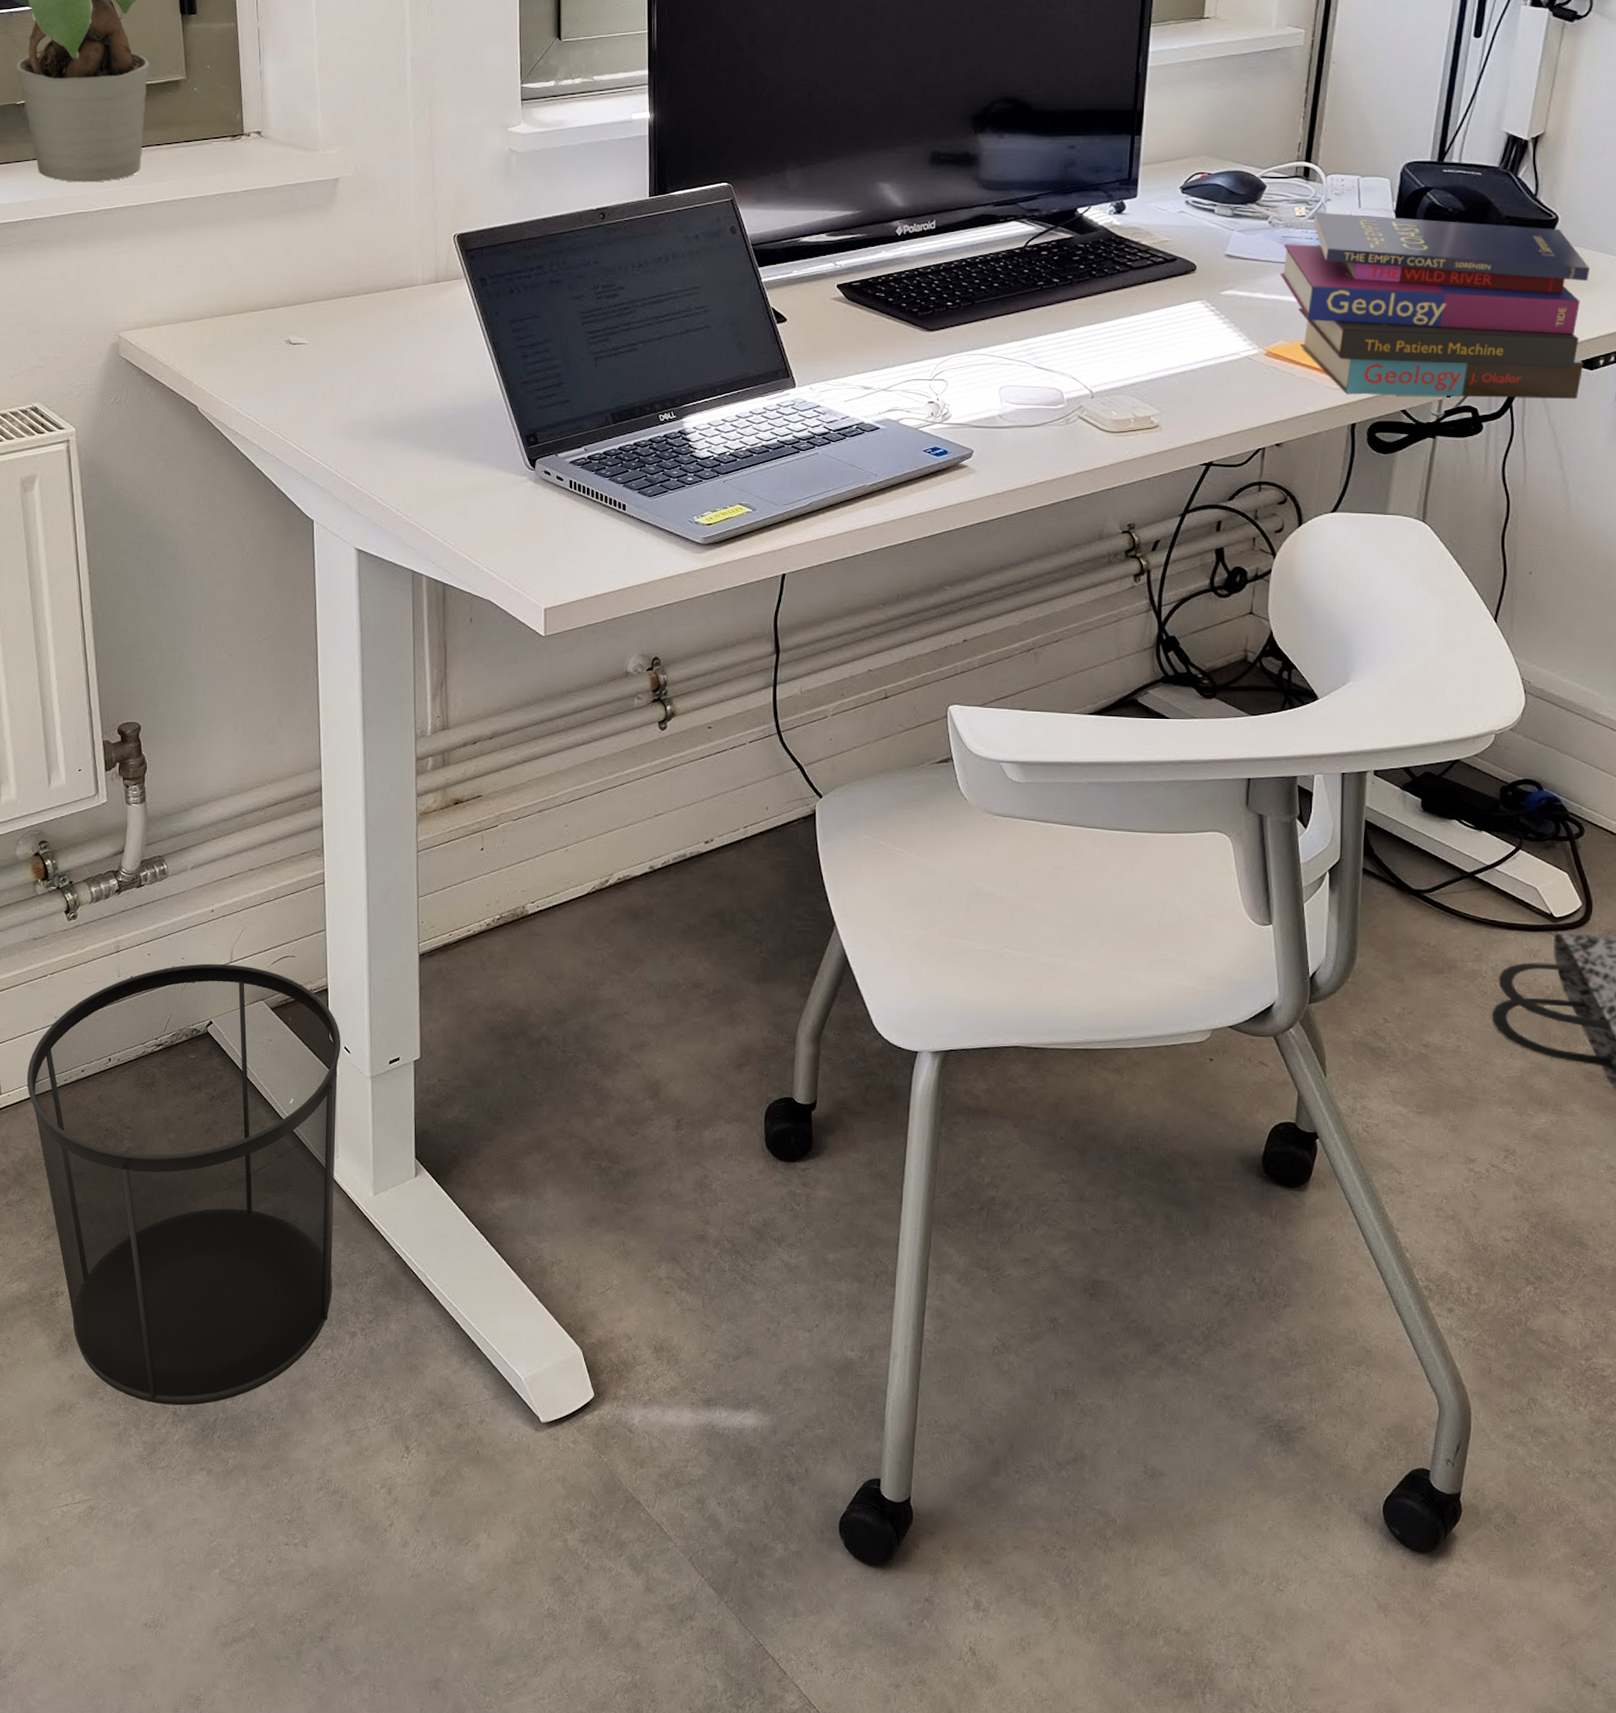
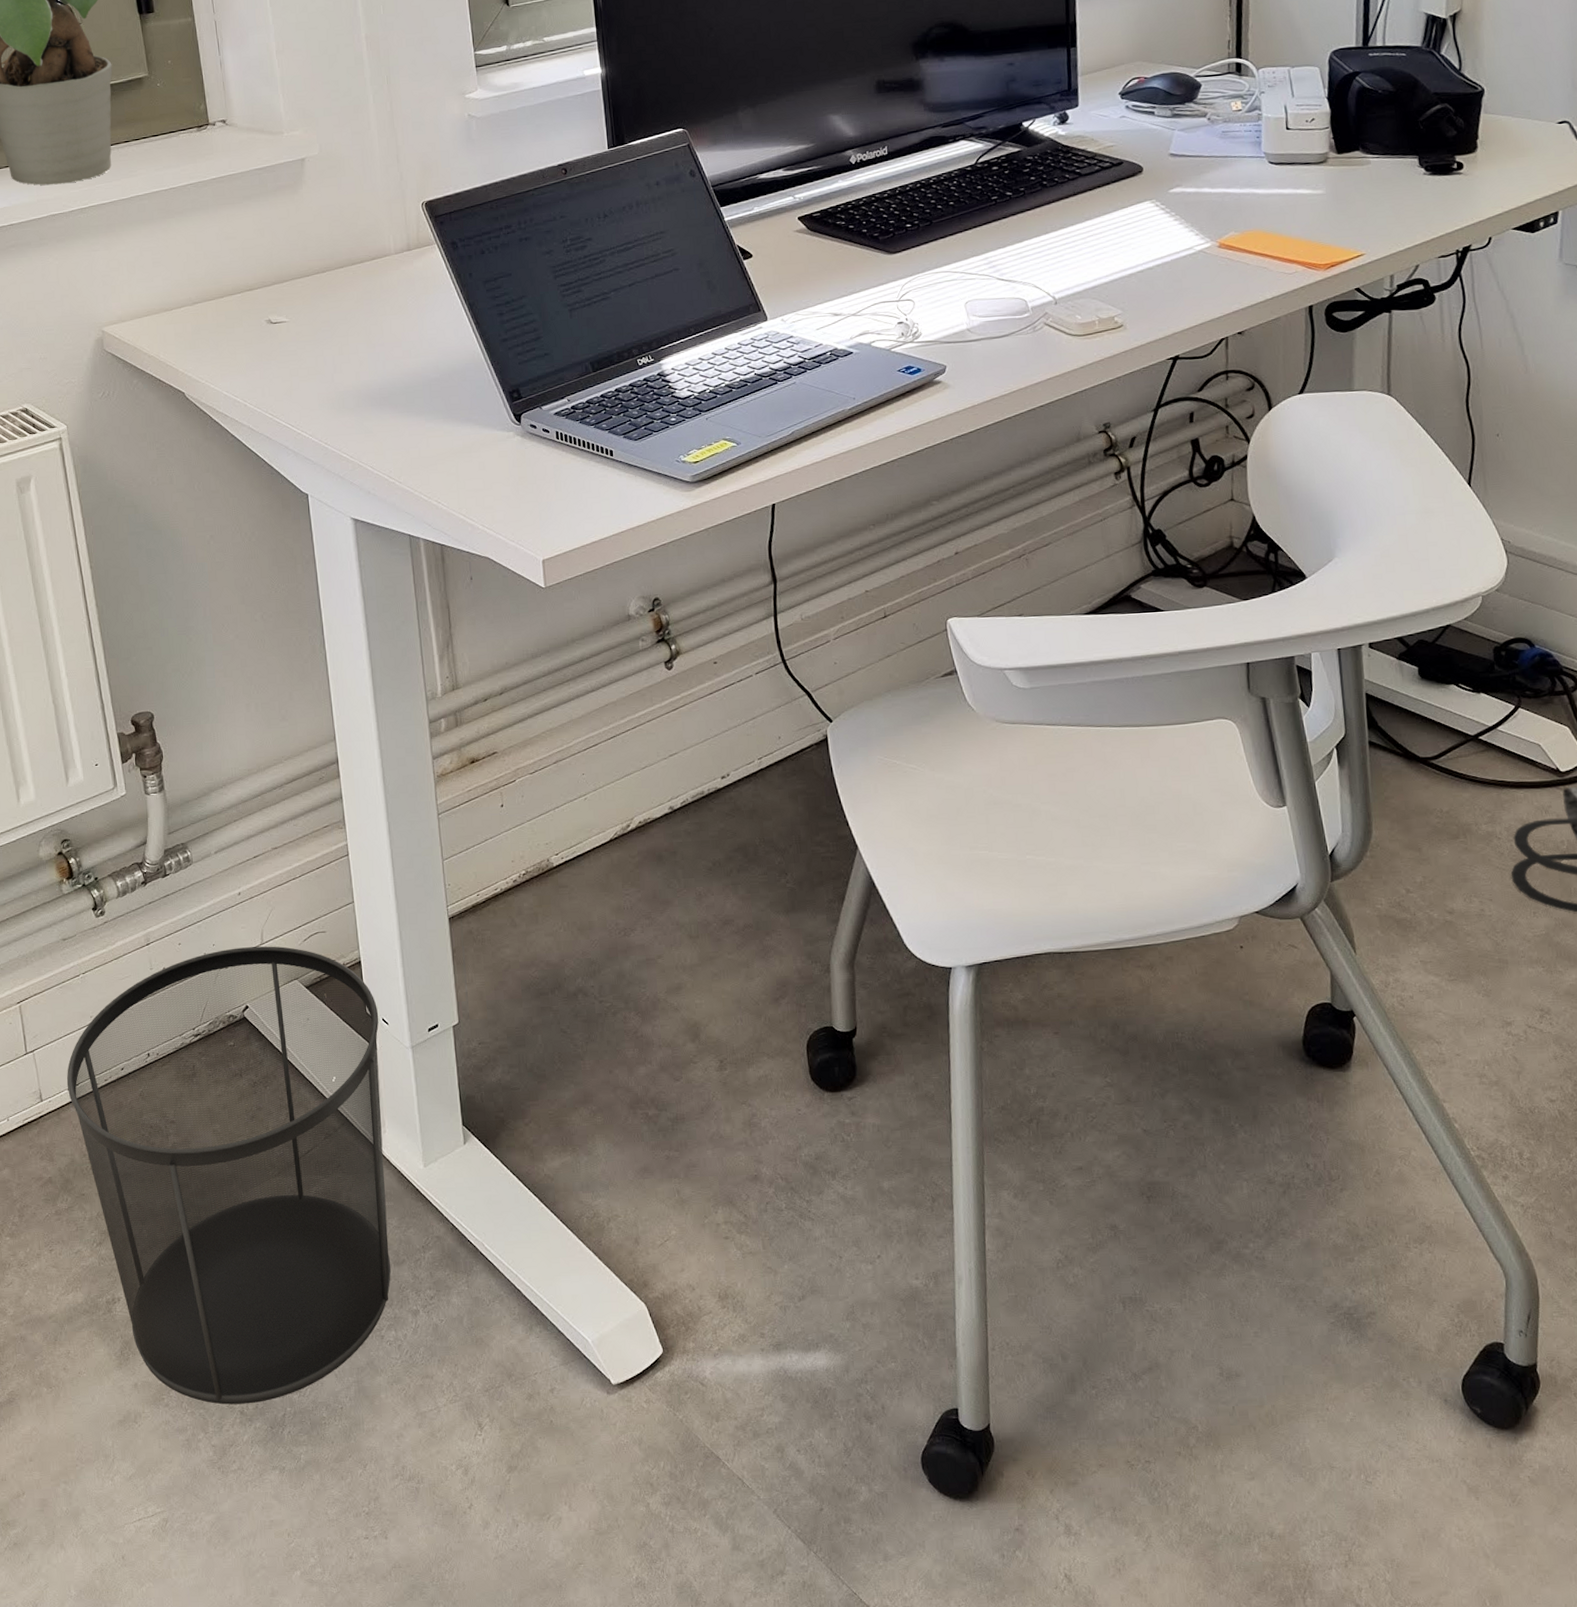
books: present [1280,212,1589,399] -> none [1223,100,1525,279]

